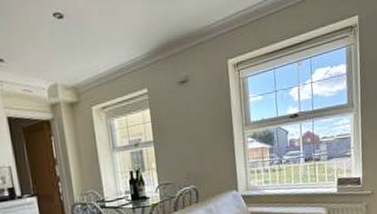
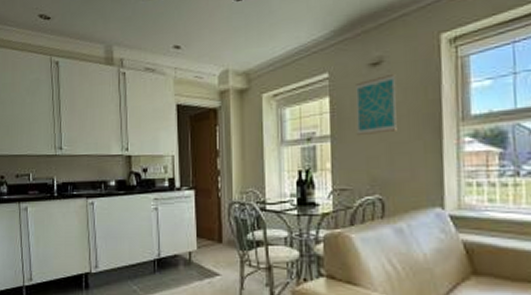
wall art: none [170,90,203,141] -> present [355,73,397,136]

